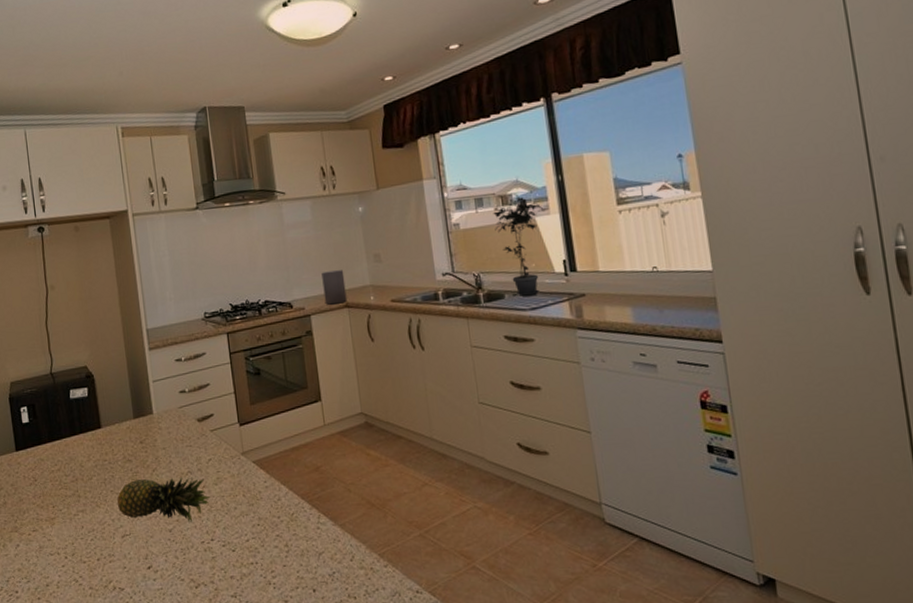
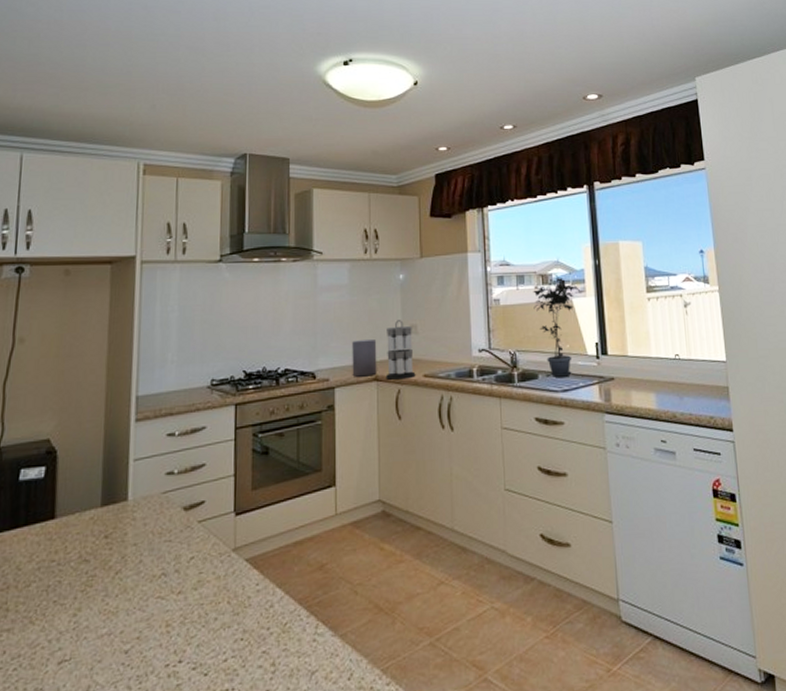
fruit: present [117,477,211,522] -> none [60,581,186,640]
spice rack: none [352,250,384,306] -> present [386,320,416,380]

